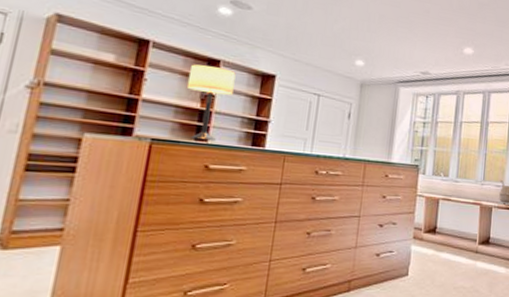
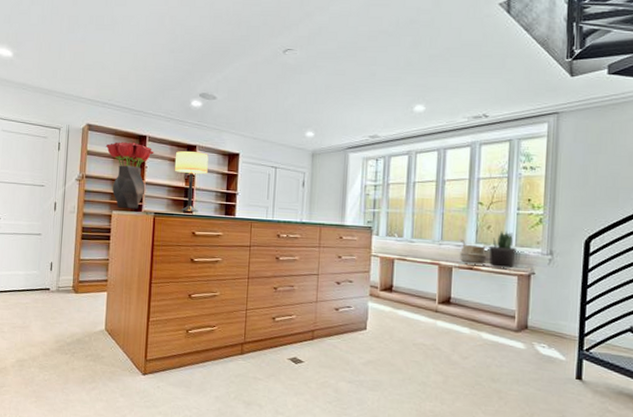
bouquet: none [83,43,160,133] -> present [105,142,154,209]

